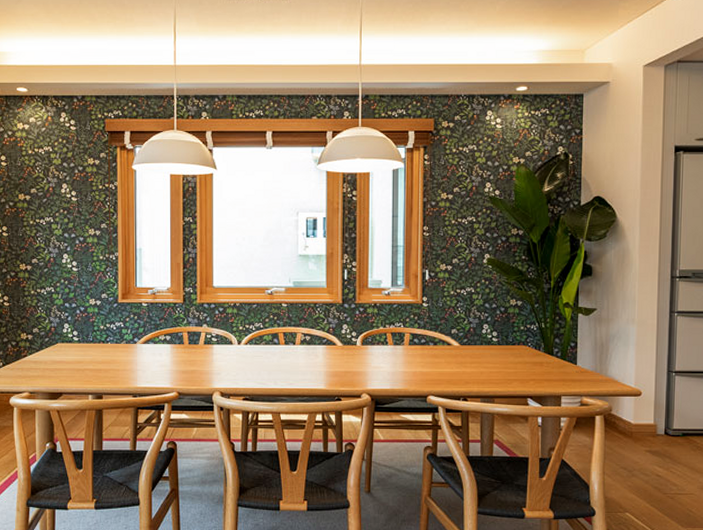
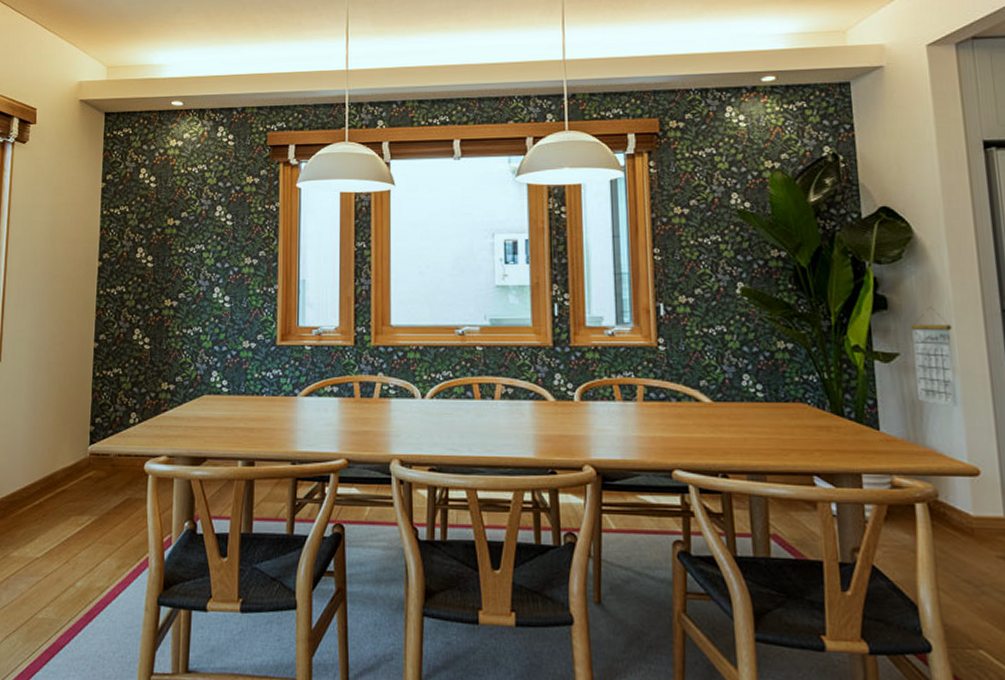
calendar: none [606,274,635,347] -> present [910,307,958,406]

